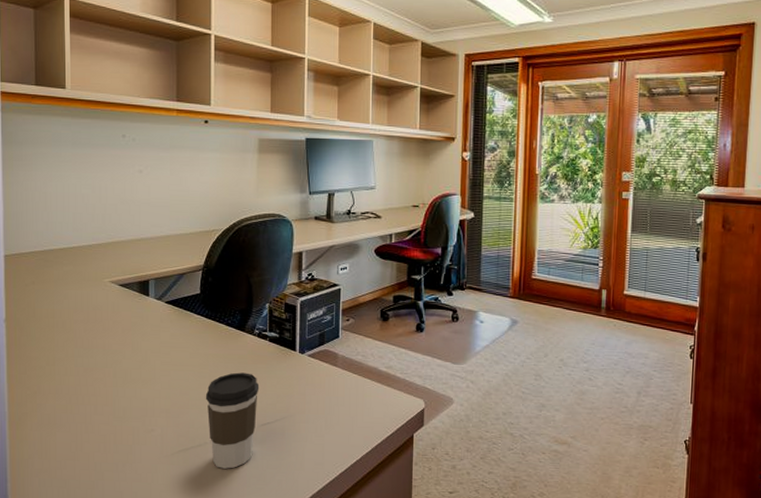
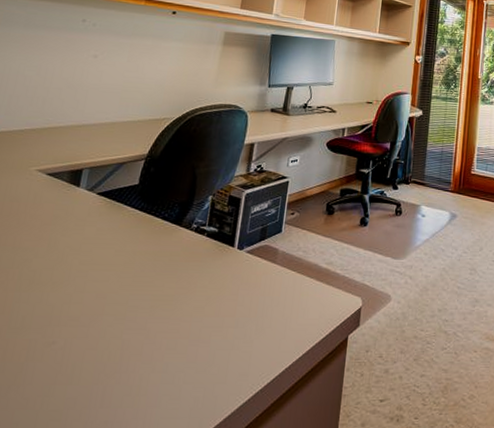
coffee cup: present [205,372,260,469] -> none [120,271,189,386]

